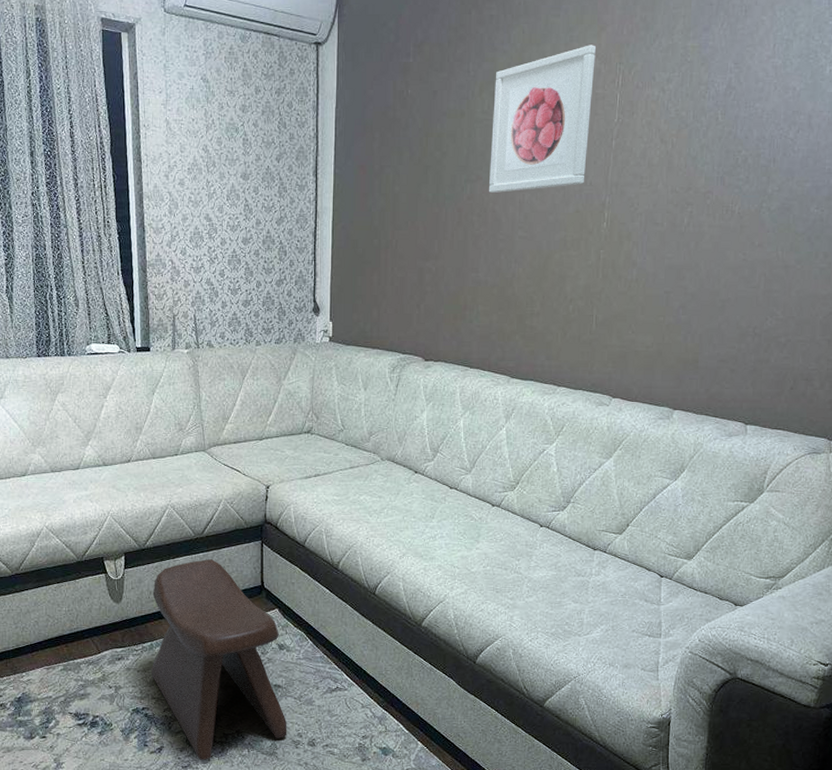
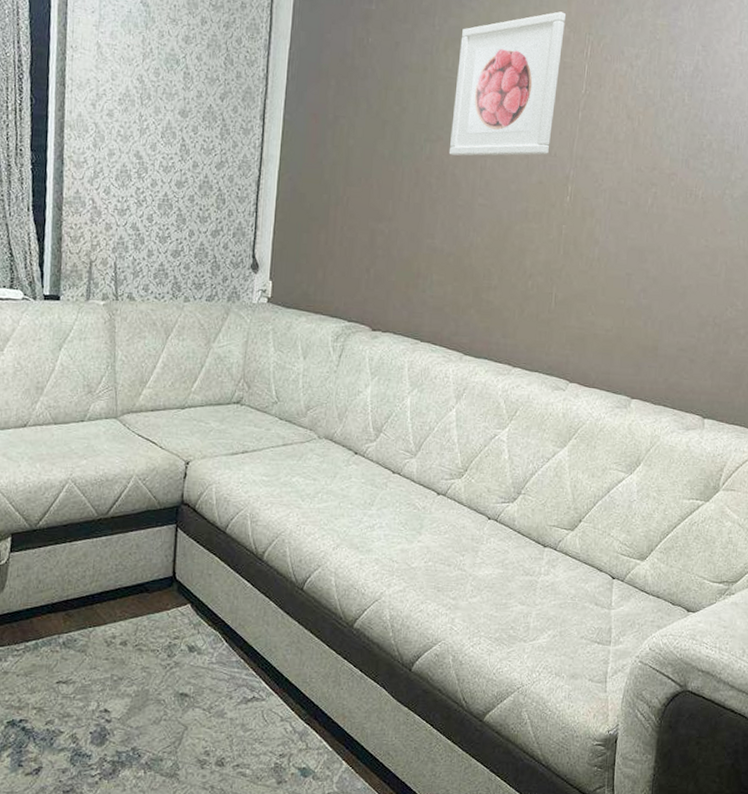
stool: present [152,558,287,760] -> none [34,543,193,783]

